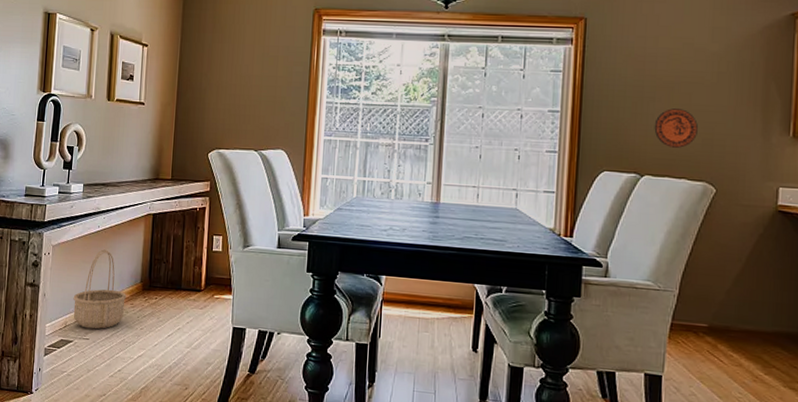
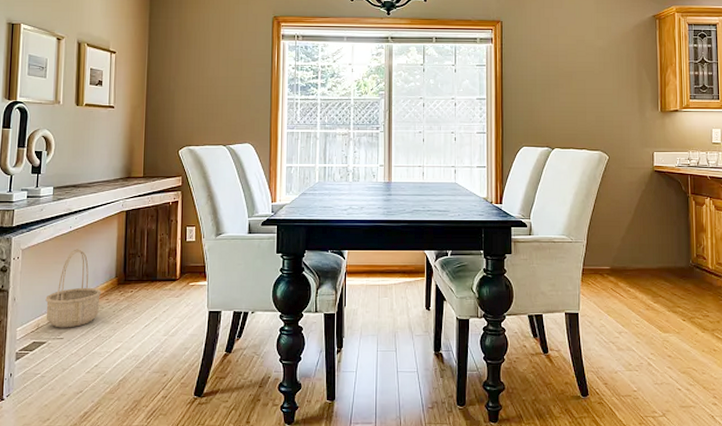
decorative plate: present [654,108,698,148] -> none [559,93,592,125]

